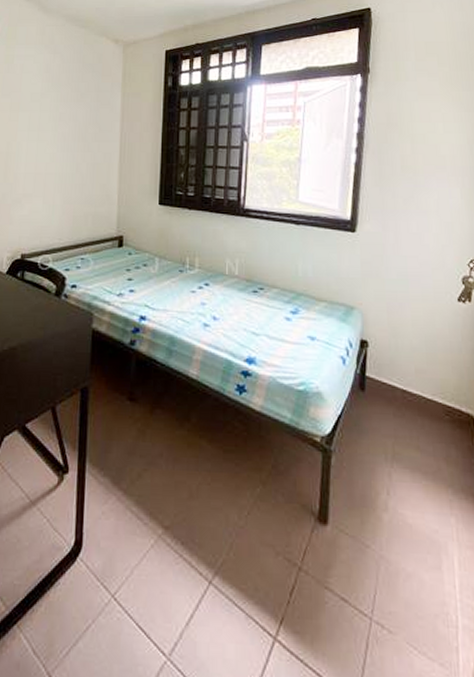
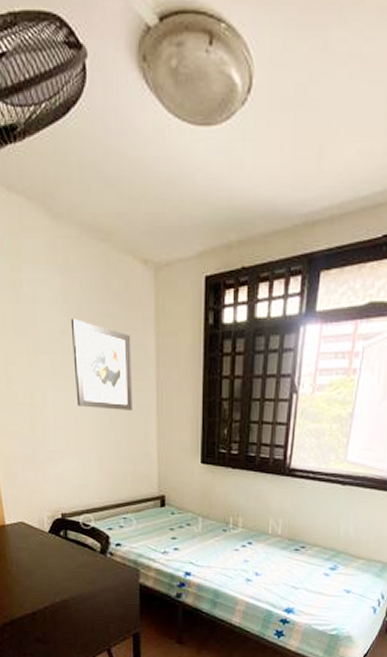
wall art: none [48,84,100,158] -> present [70,319,132,410]

